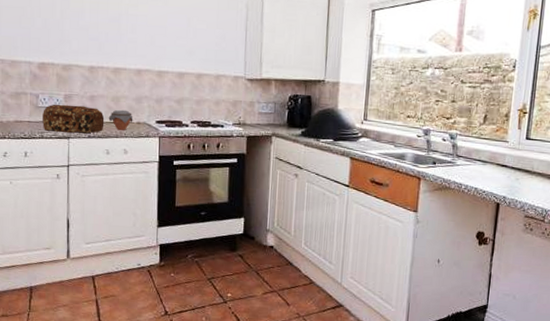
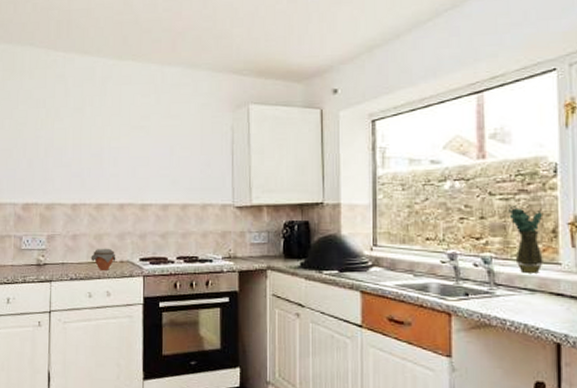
bread loaf: present [42,104,105,134] -> none [25,245,87,276]
vase: none [474,92,500,148] -> present [509,204,543,273]

